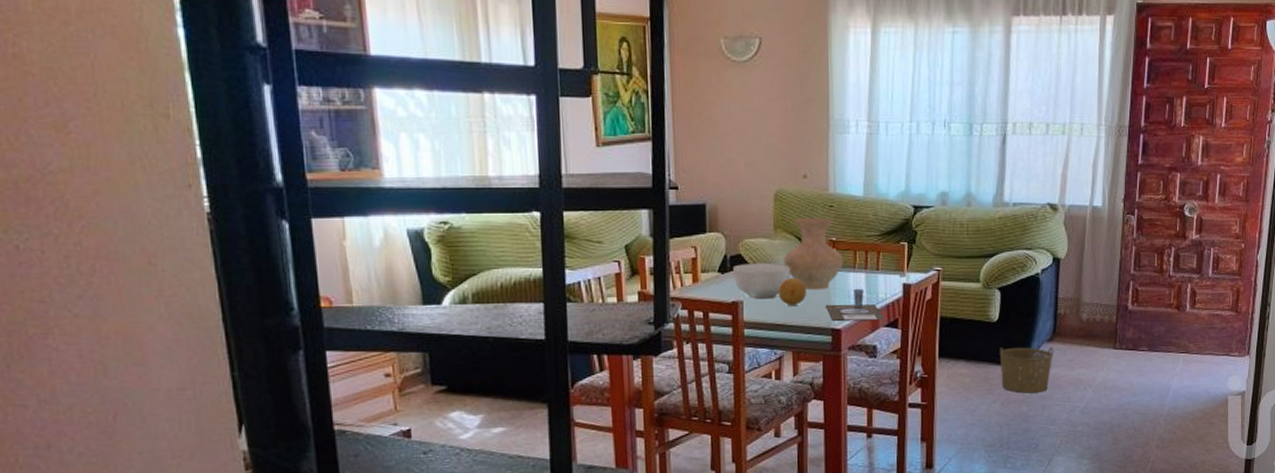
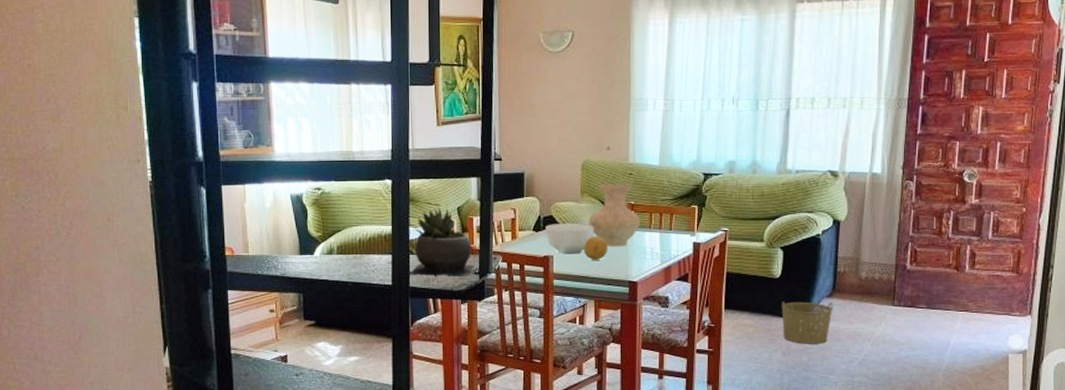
succulent plant: none [567,245,648,328] -> present [410,207,474,276]
place setting: present [826,288,886,321] -> none [625,246,678,275]

